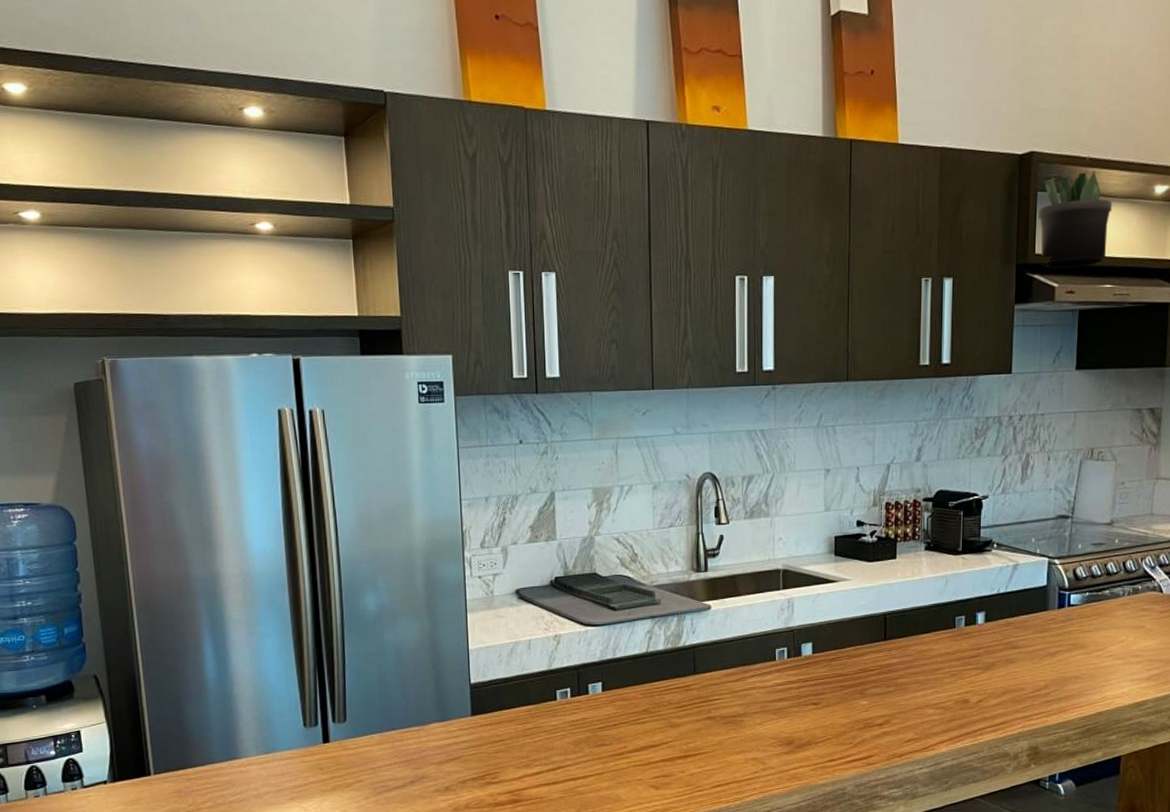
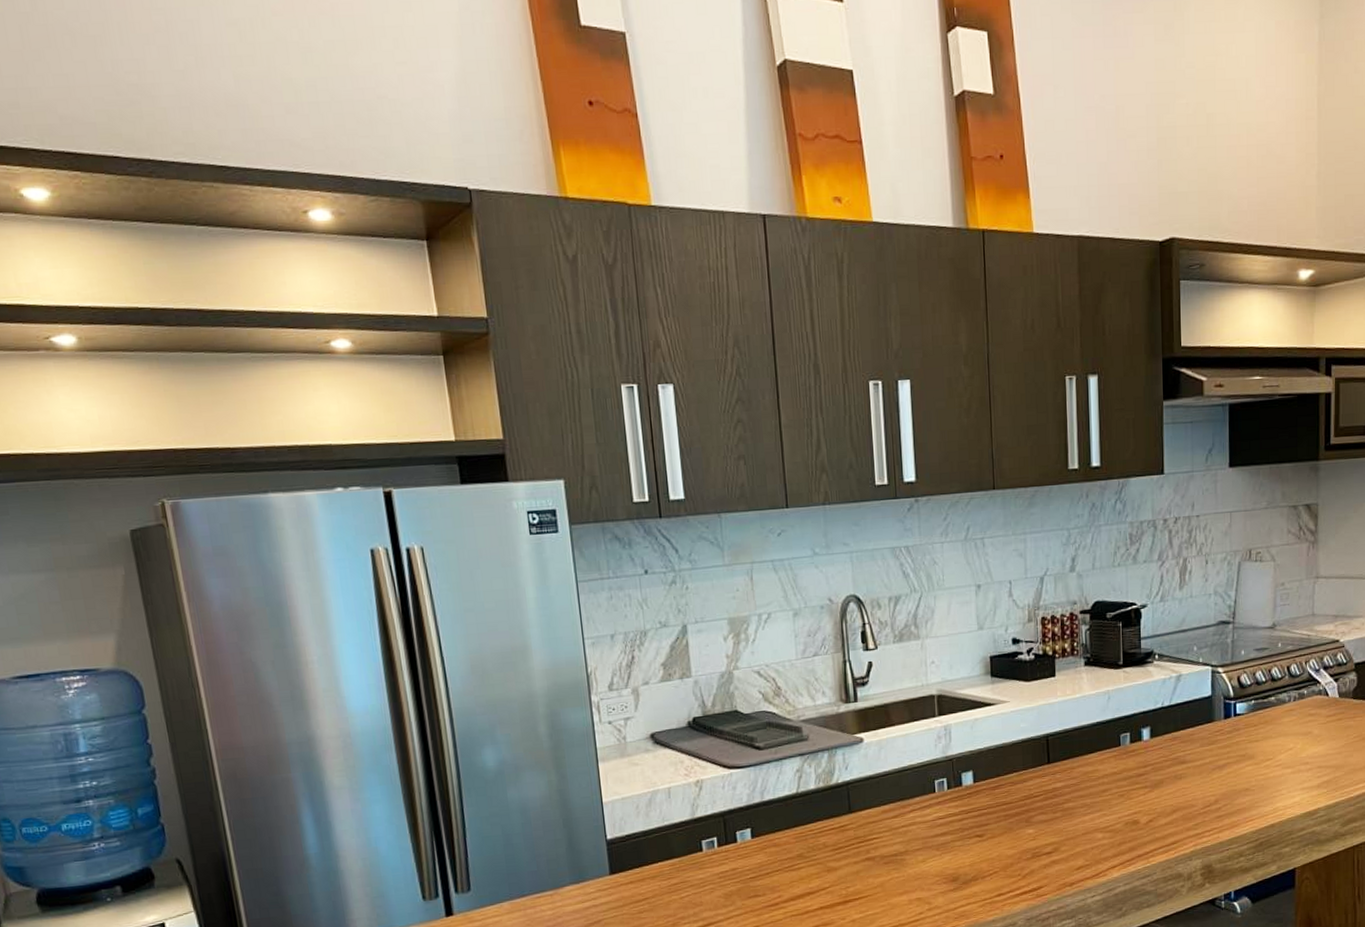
planter: present [1039,155,1112,269] -> none [1183,240,1257,362]

